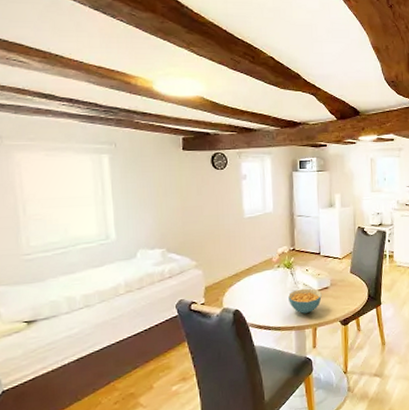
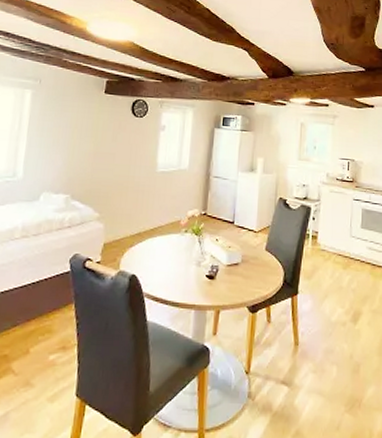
cereal bowl: present [288,288,322,314] -> none [192,261,230,291]

